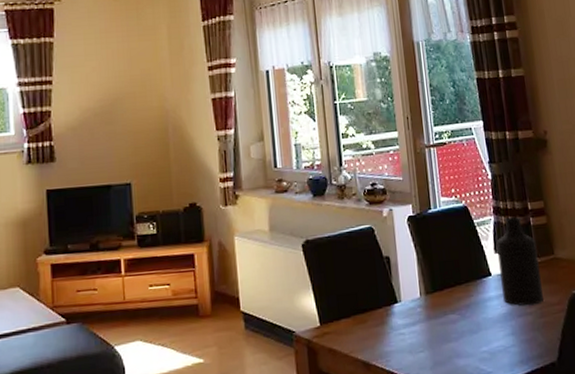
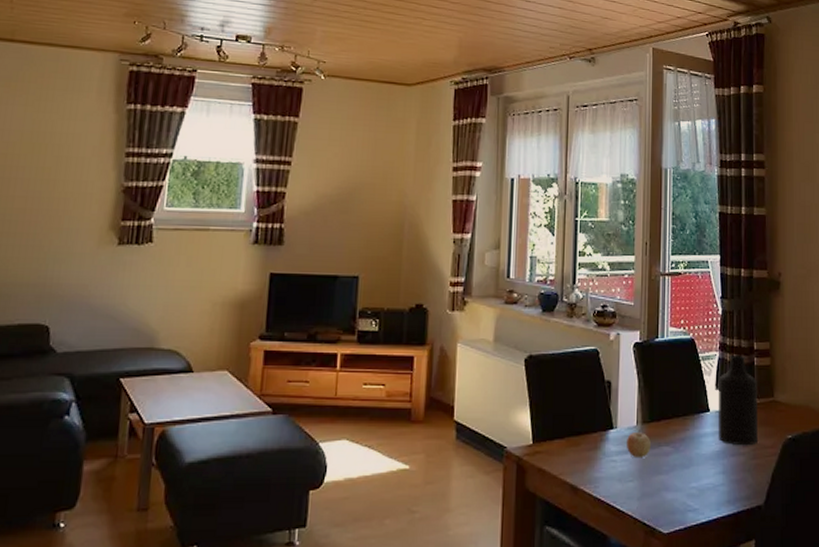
fruit: none [411,301,437,329] -> present [626,430,651,459]

